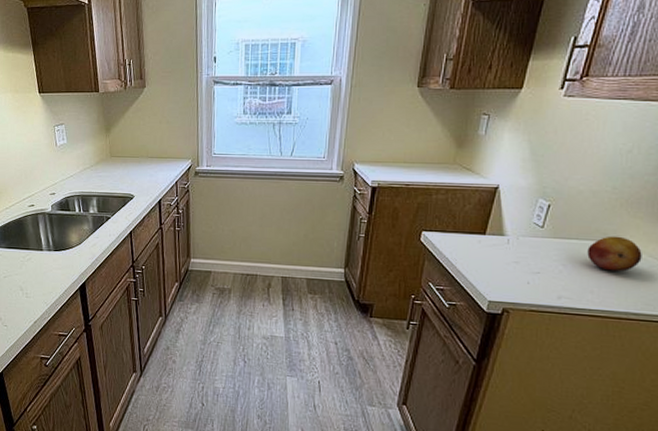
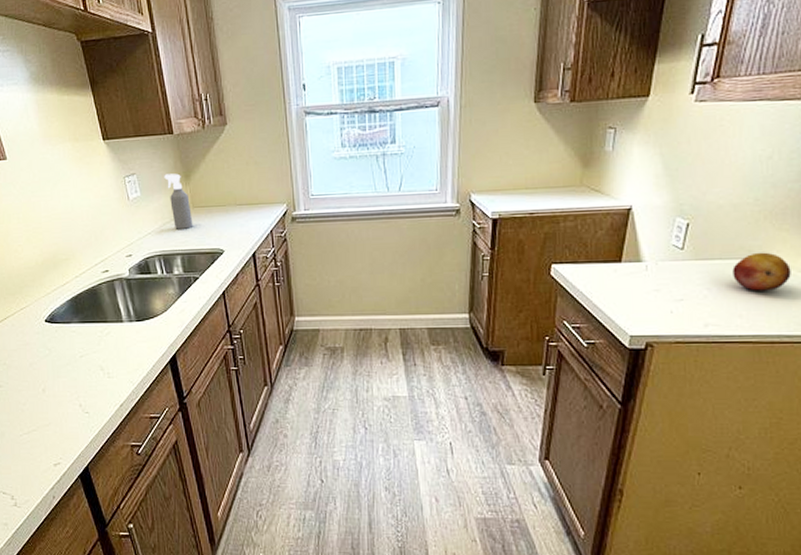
spray bottle: none [88,126,110,175] -> present [164,173,193,229]

